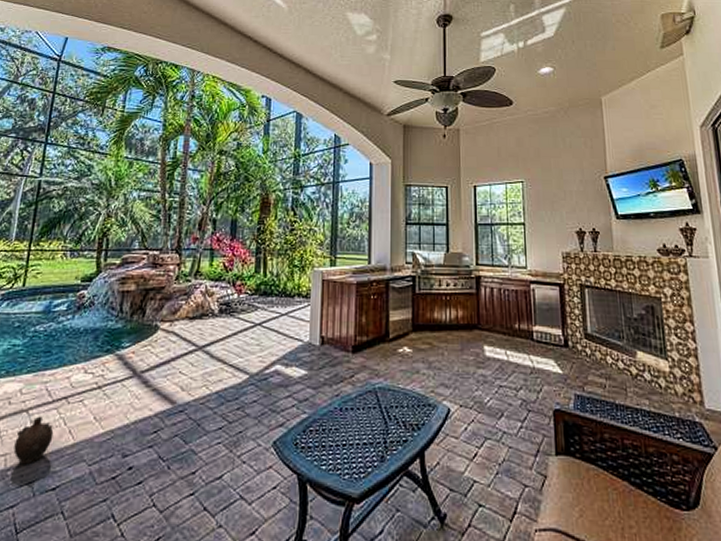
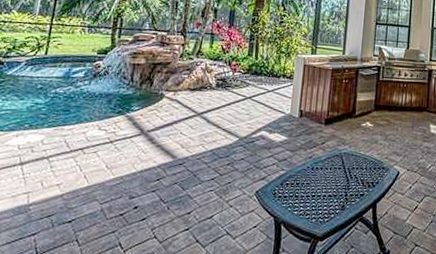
ceramic jug: present [13,416,54,465] -> none [35,163,71,202]

